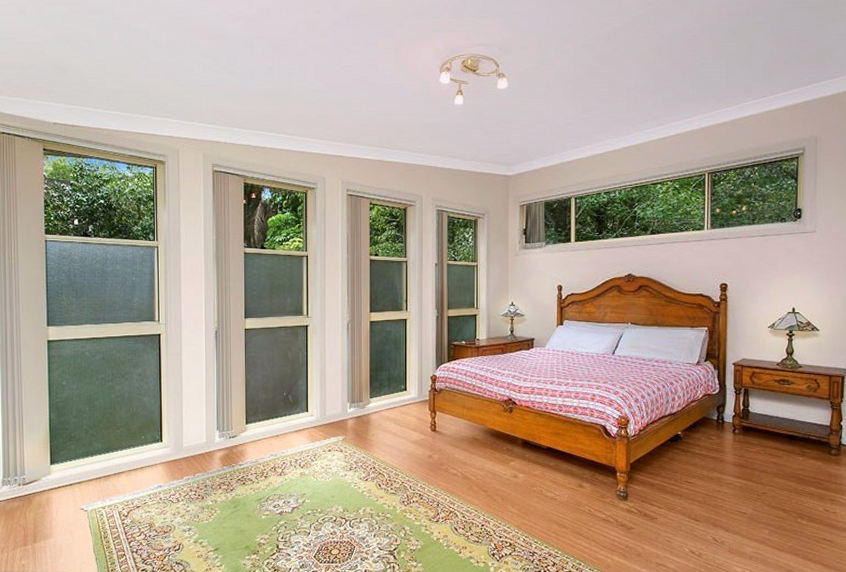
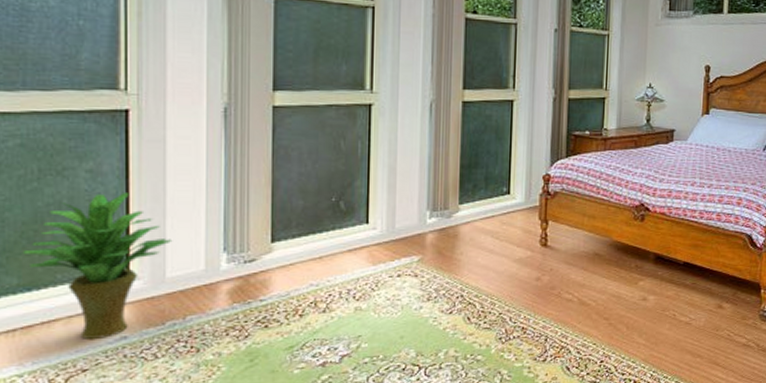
potted plant: none [104,389,187,486] -> present [22,193,173,339]

